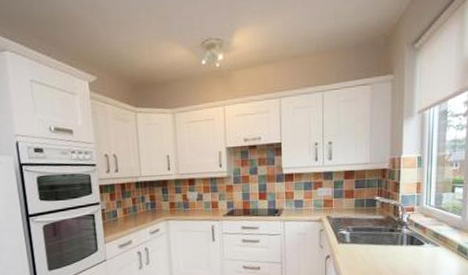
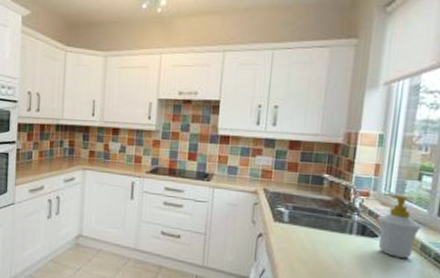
soap bottle: none [421,206,457,259] -> present [376,192,421,258]

